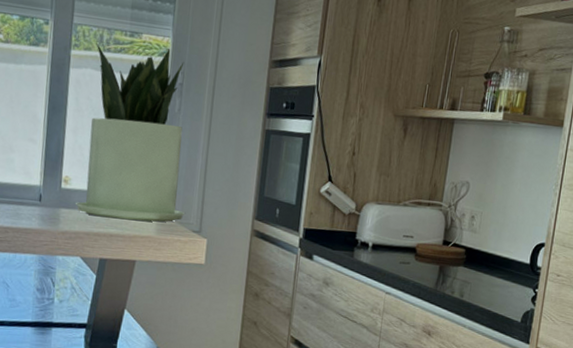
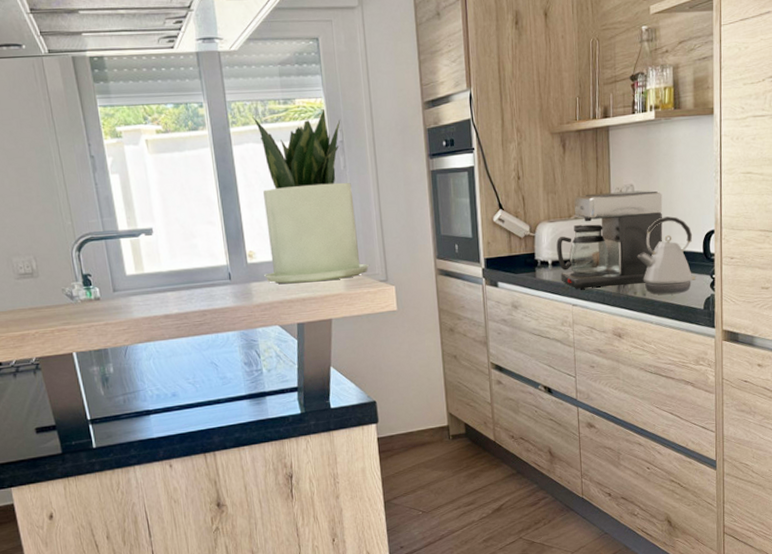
coffee maker: none [378,182,497,284] -> present [556,190,663,289]
kettle: none [461,220,522,302] -> present [637,216,696,295]

